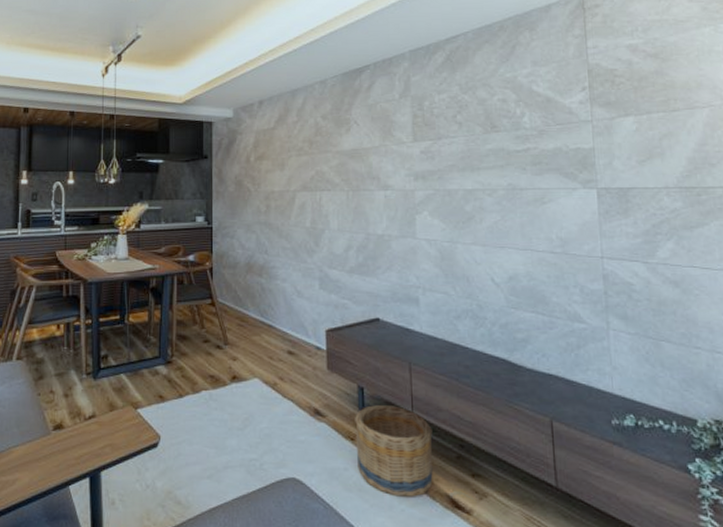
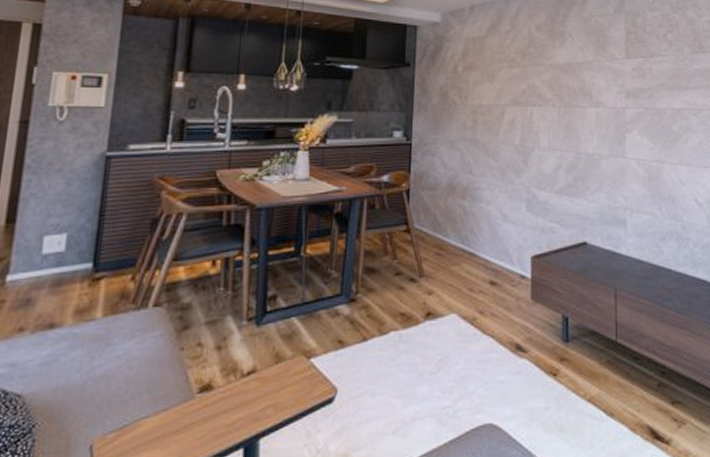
basket: present [355,404,433,497] -> none [558,334,635,433]

